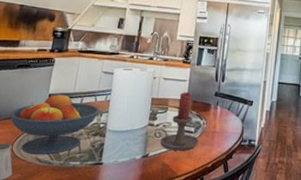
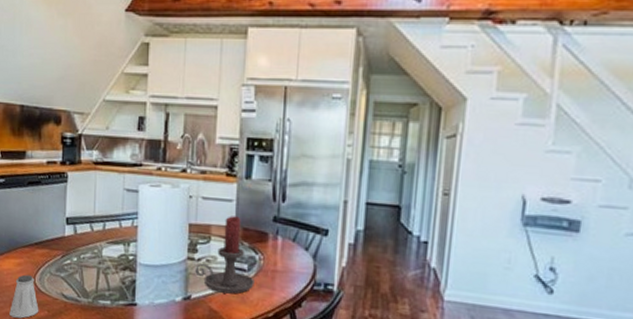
fruit bowl: present [9,93,101,155] -> none [26,217,128,291]

